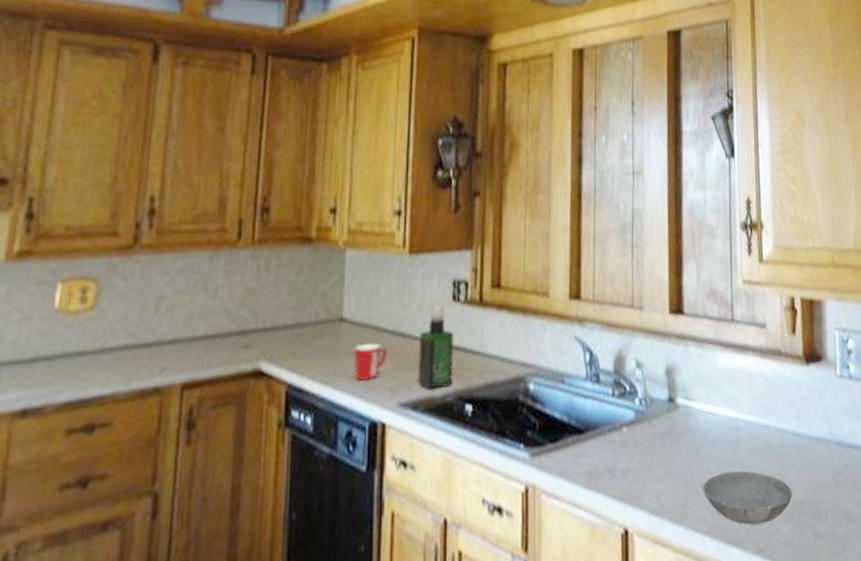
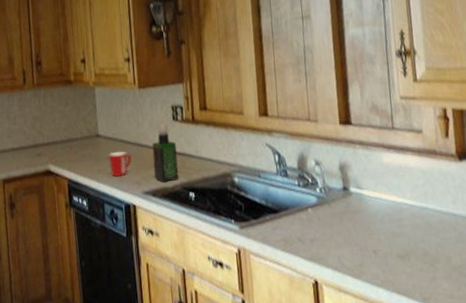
bowl: present [702,471,792,525] -> none [375,241,451,281]

